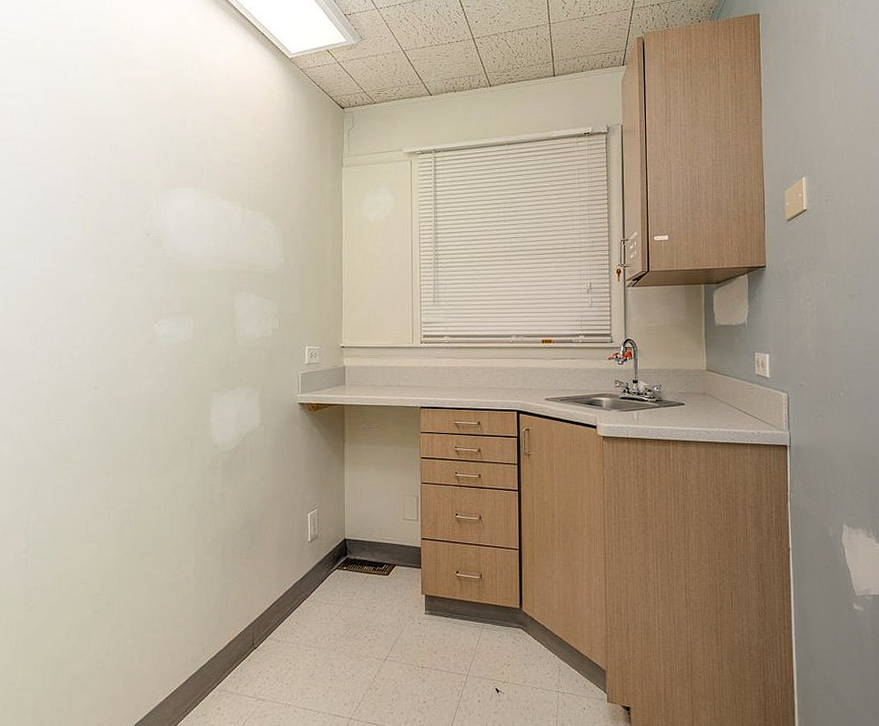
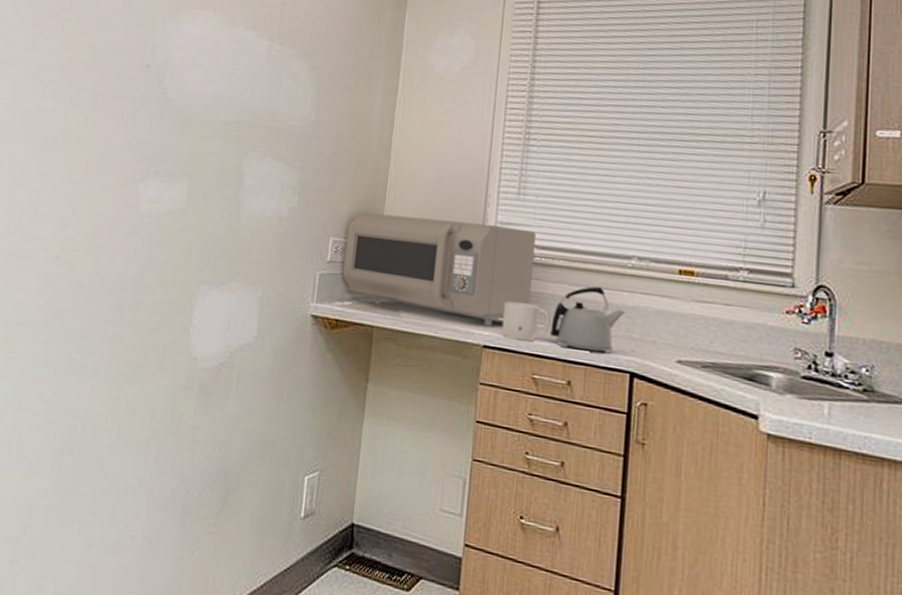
microwave: none [318,325,449,394] -> present [343,211,536,327]
mug: none [431,375,463,401] -> present [501,301,550,342]
kettle: none [464,357,511,401] -> present [550,286,625,354]

